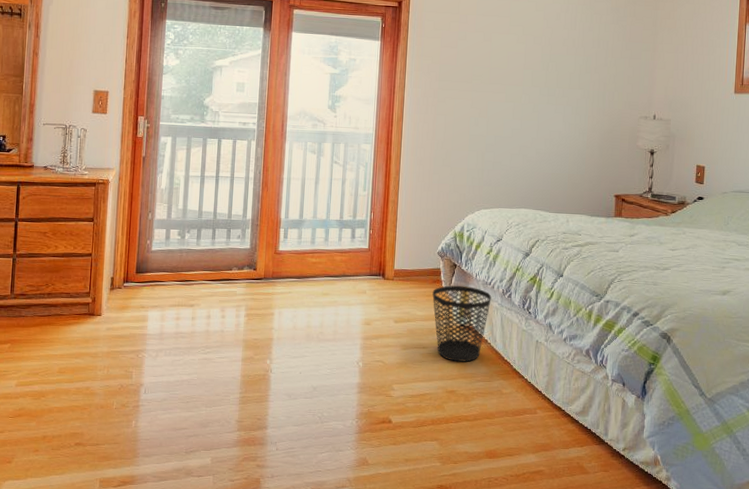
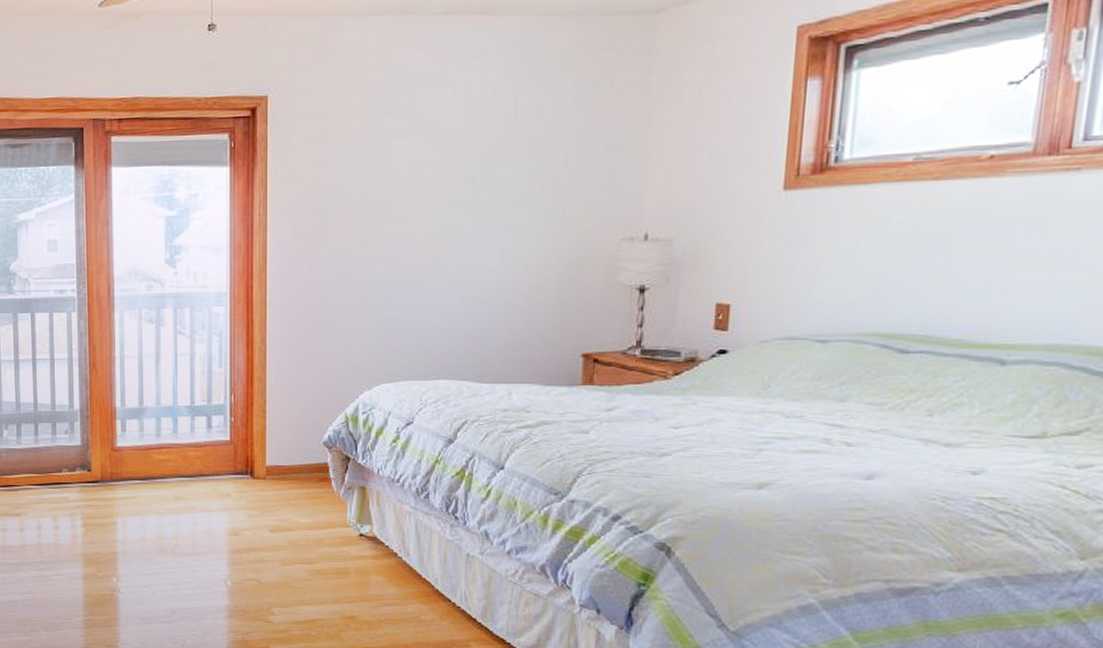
wastebasket: present [432,285,492,362] -> none [319,484,401,581]

